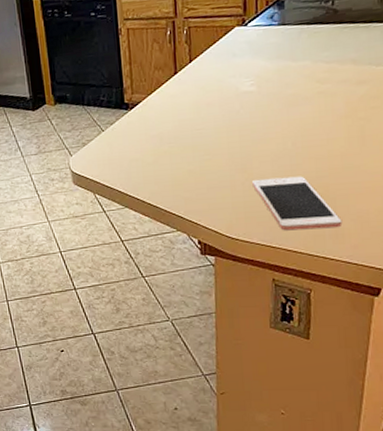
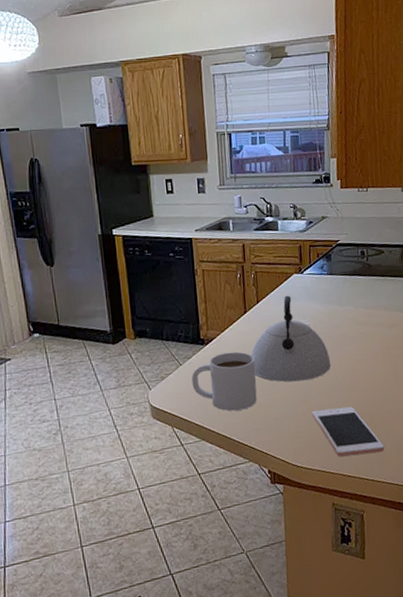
mug: none [114,116,188,179] -> present [191,351,257,411]
kettle: none [182,51,278,149] -> present [252,295,331,382]

